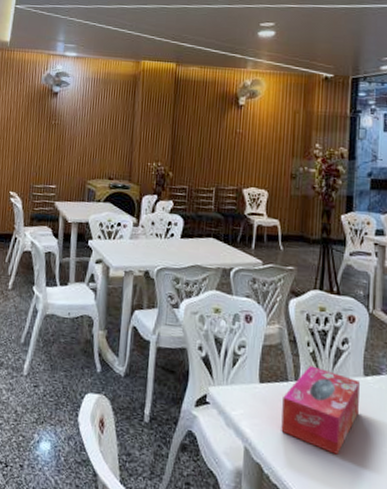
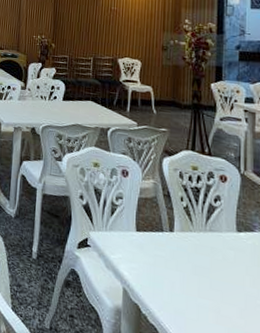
tissue box: present [281,365,360,455] -> none [157,219,234,303]

